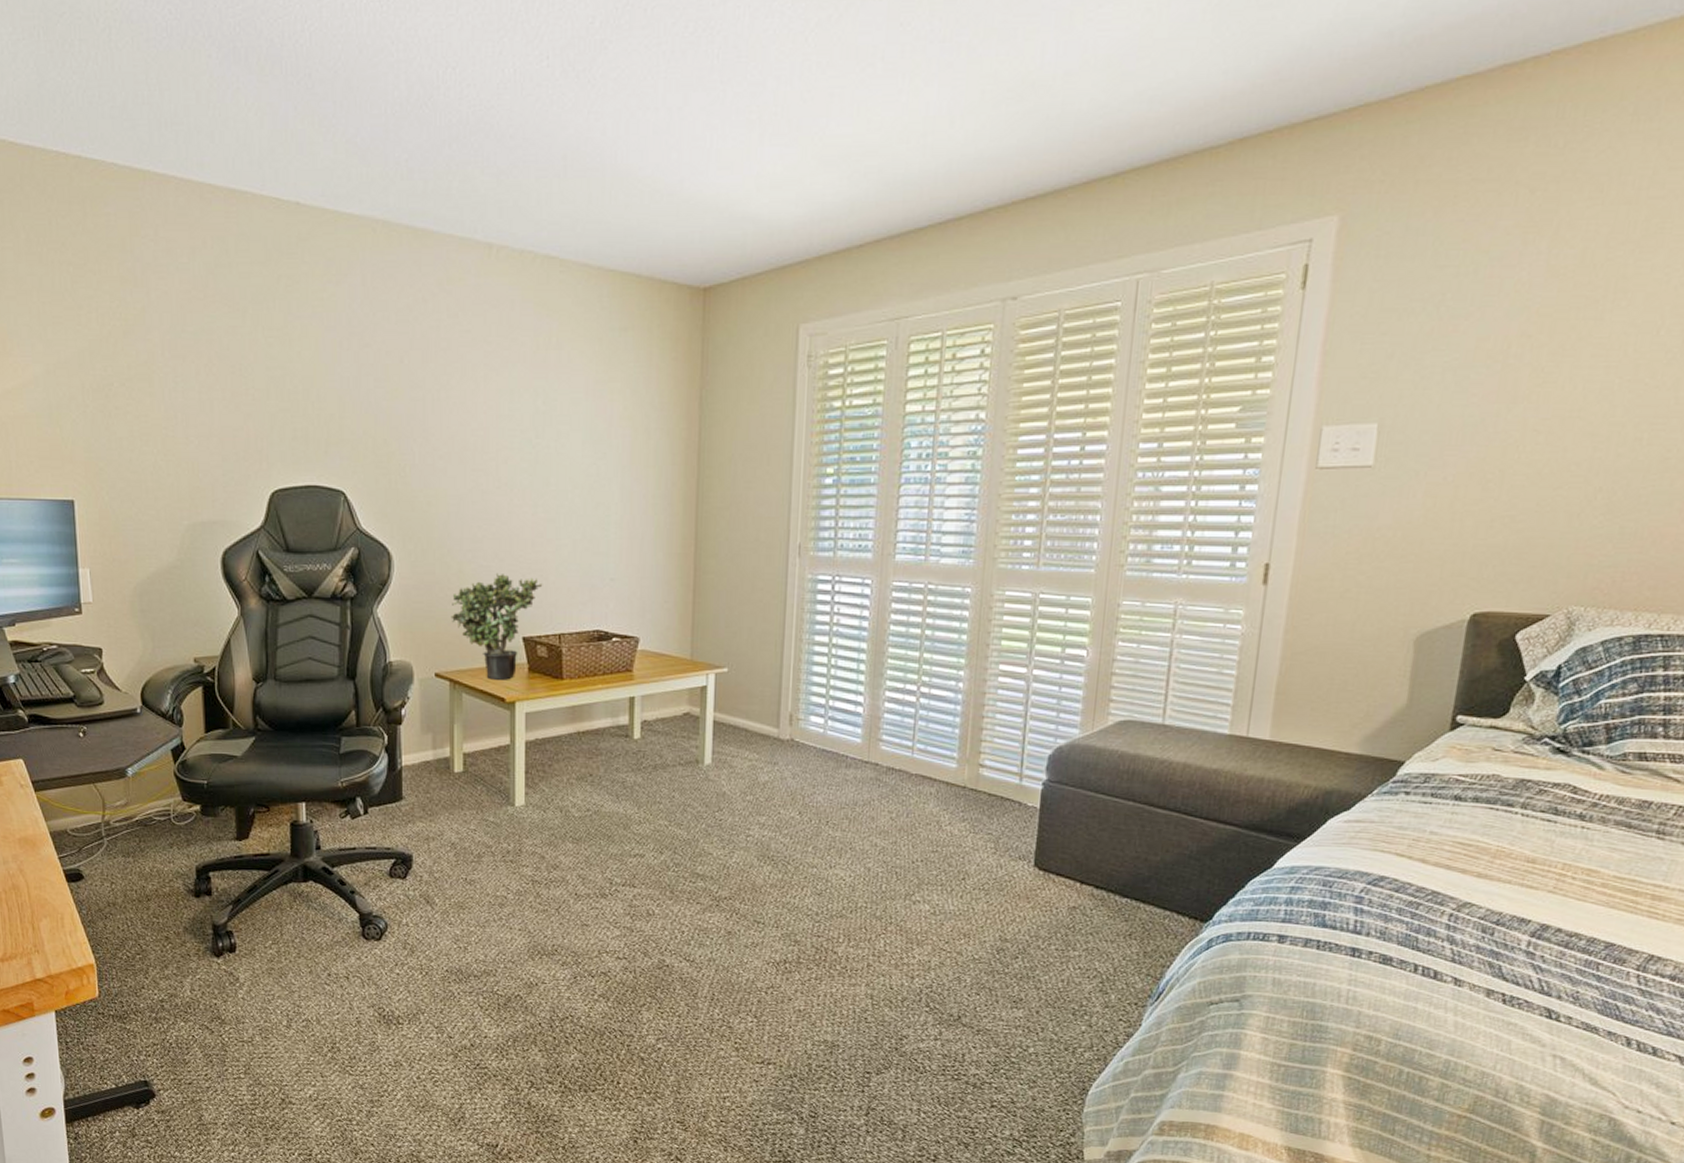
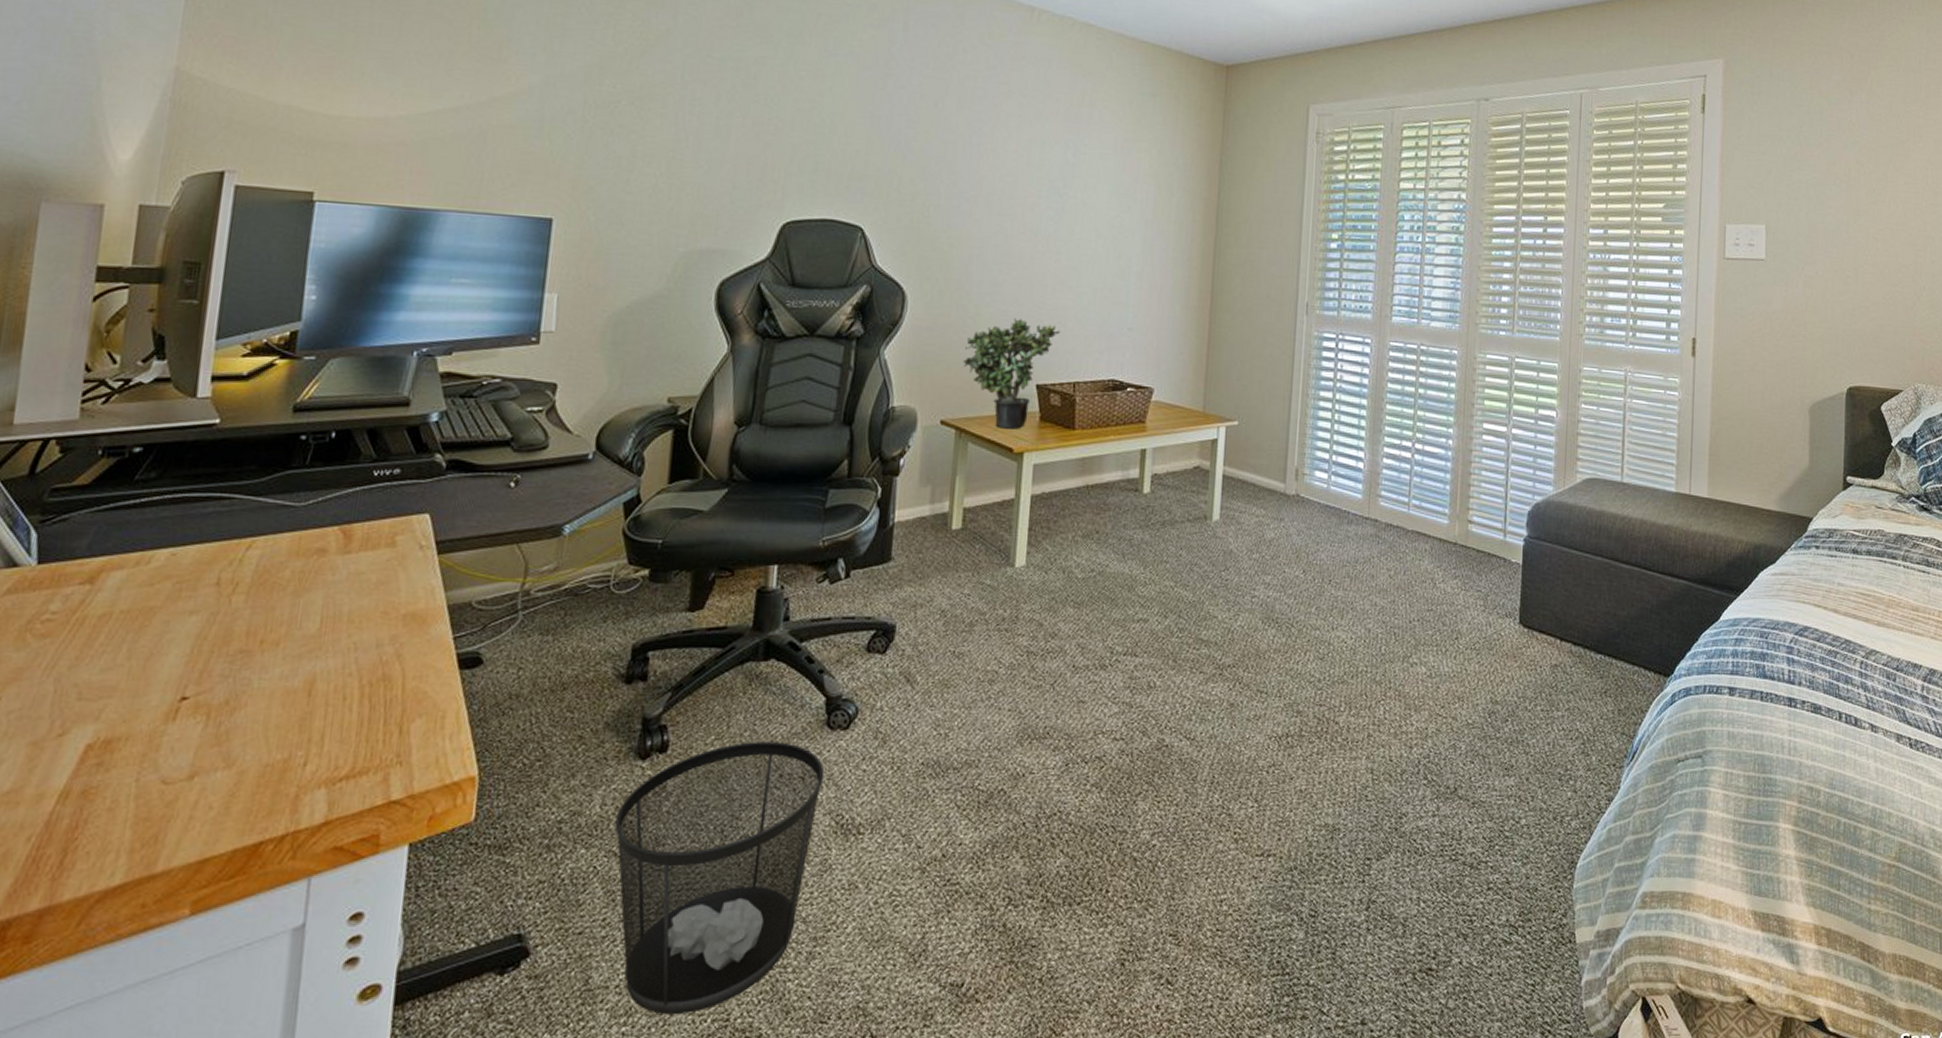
waste bin: none [203,947,365,1148] -> present [614,742,825,1015]

